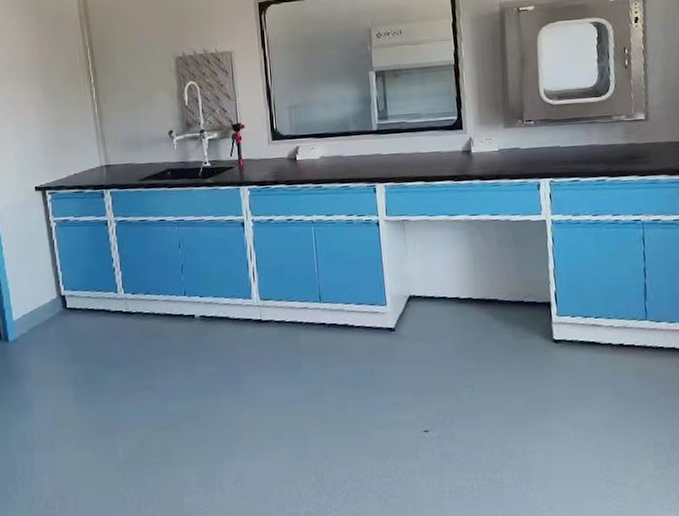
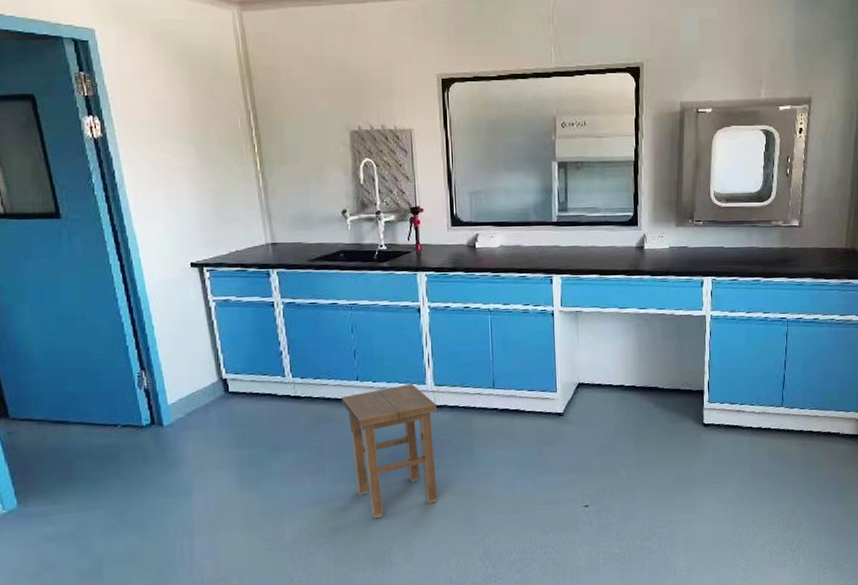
stool: none [169,297,268,439] -> present [341,383,438,519]

